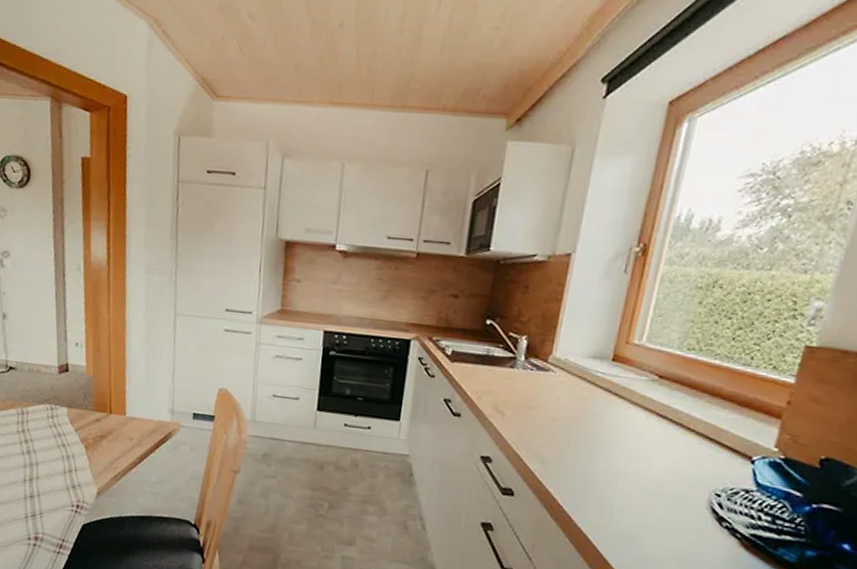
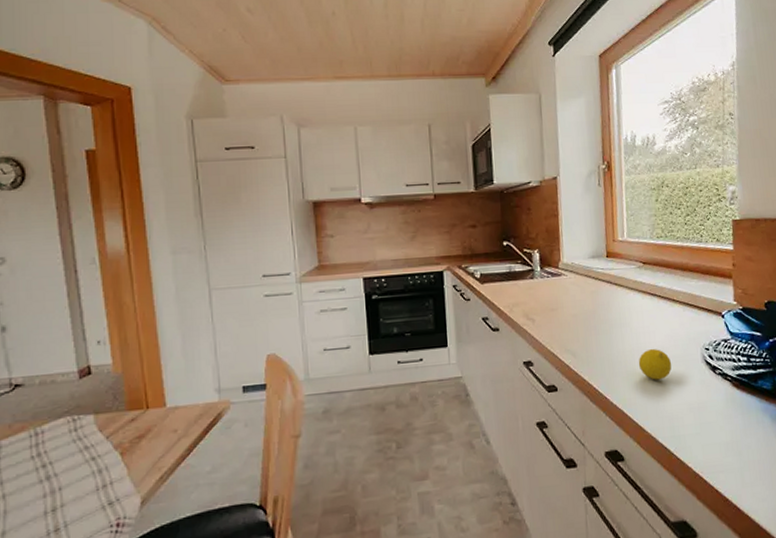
fruit: none [620,477,665,515] -> present [638,348,672,380]

